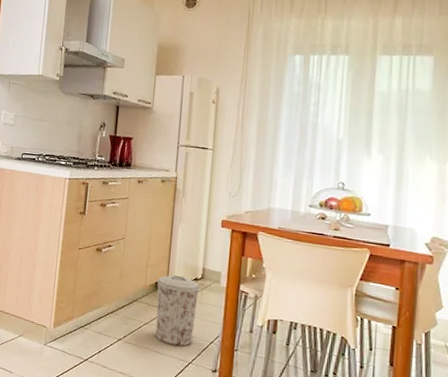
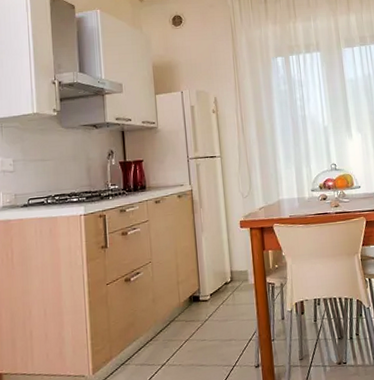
trash can: present [155,275,200,347] -> none [190,284,234,355]

